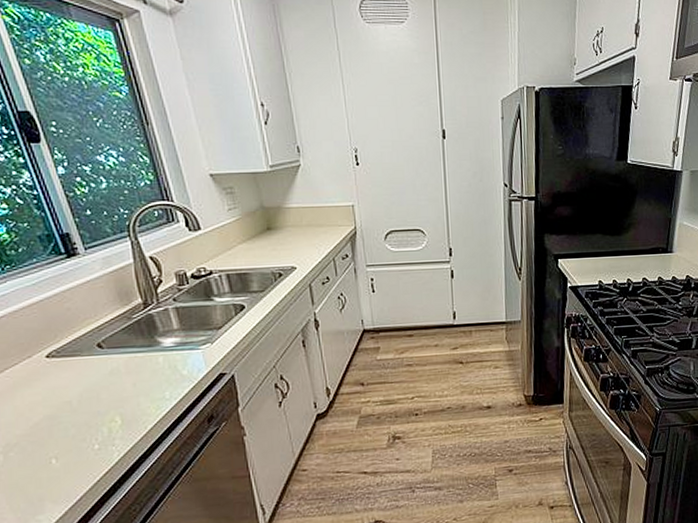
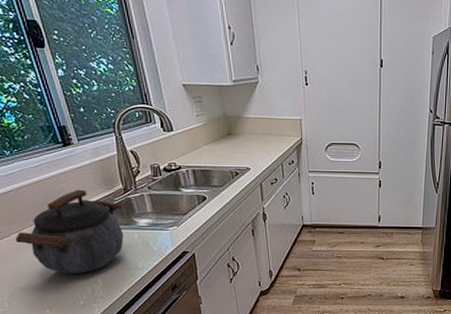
kettle: none [10,307,146,414] -> present [15,189,124,275]

